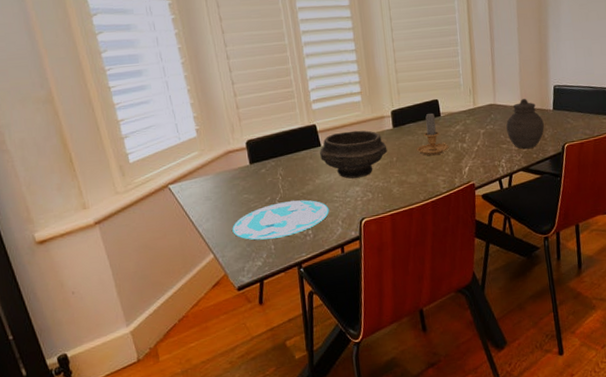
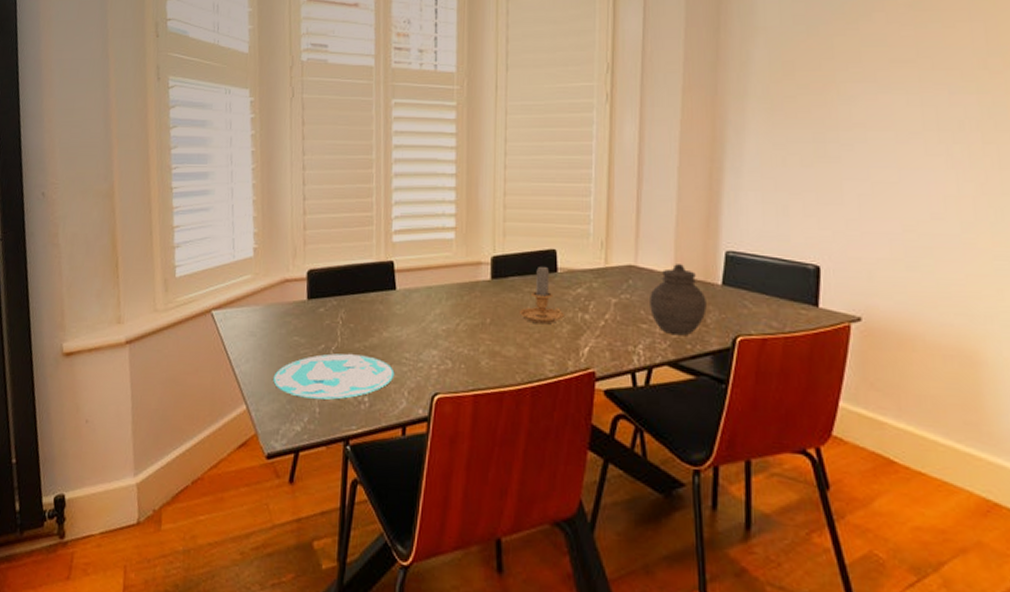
bowl: present [320,130,388,179] -> none [393,275,480,338]

